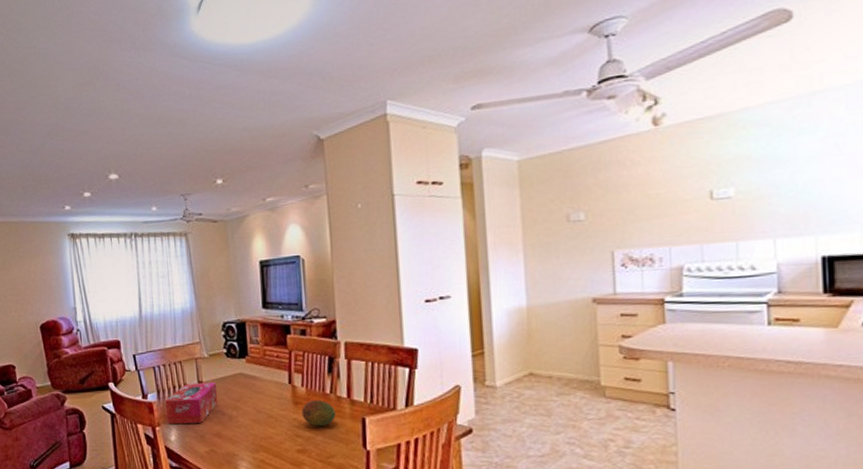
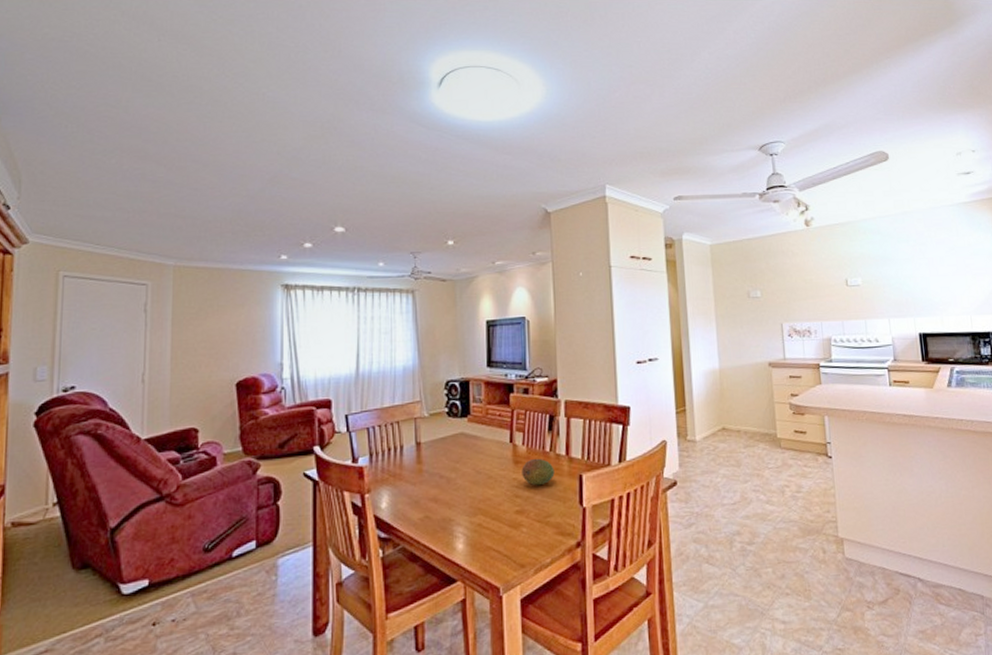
tissue box: present [164,383,217,425] -> none [377,443,435,491]

